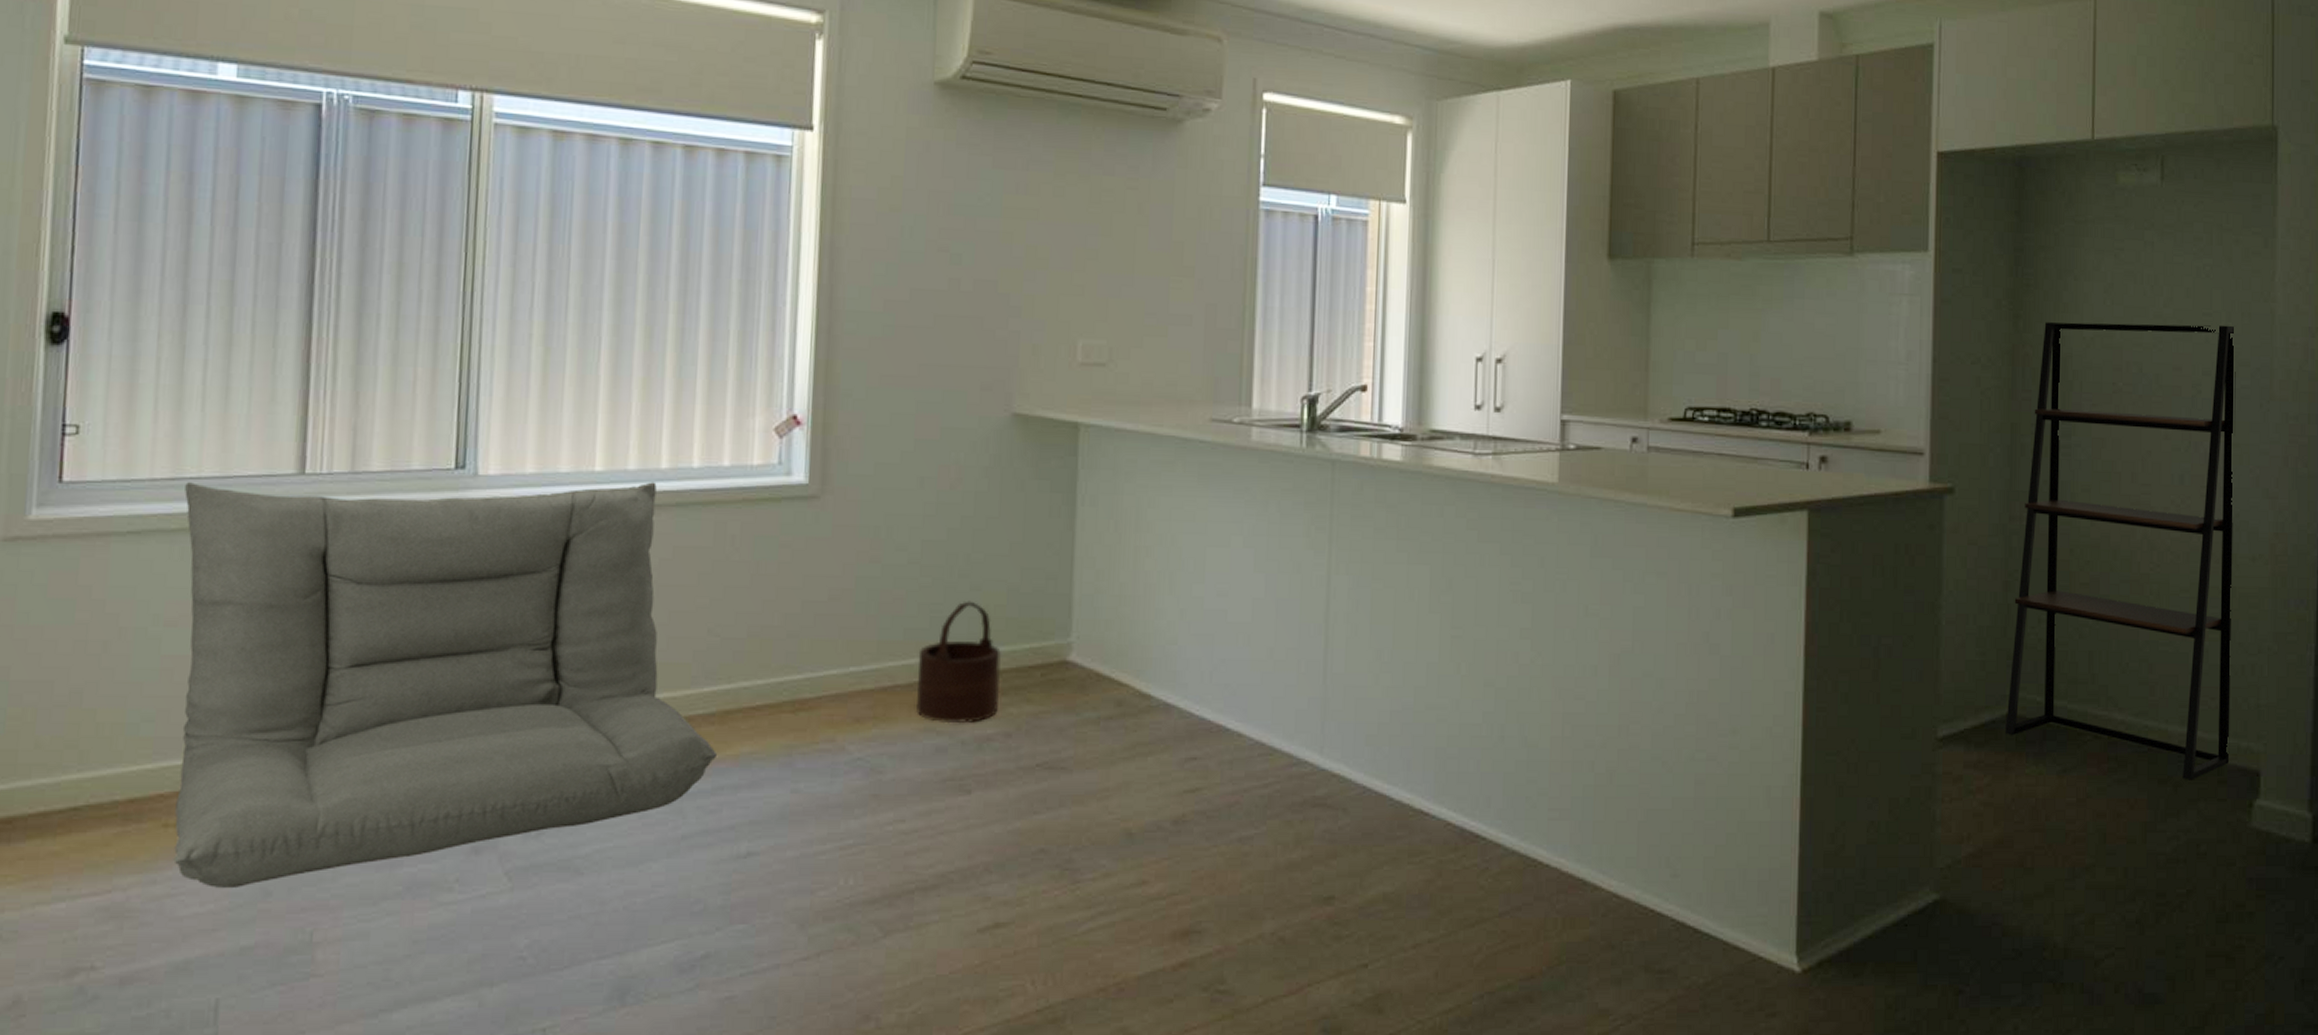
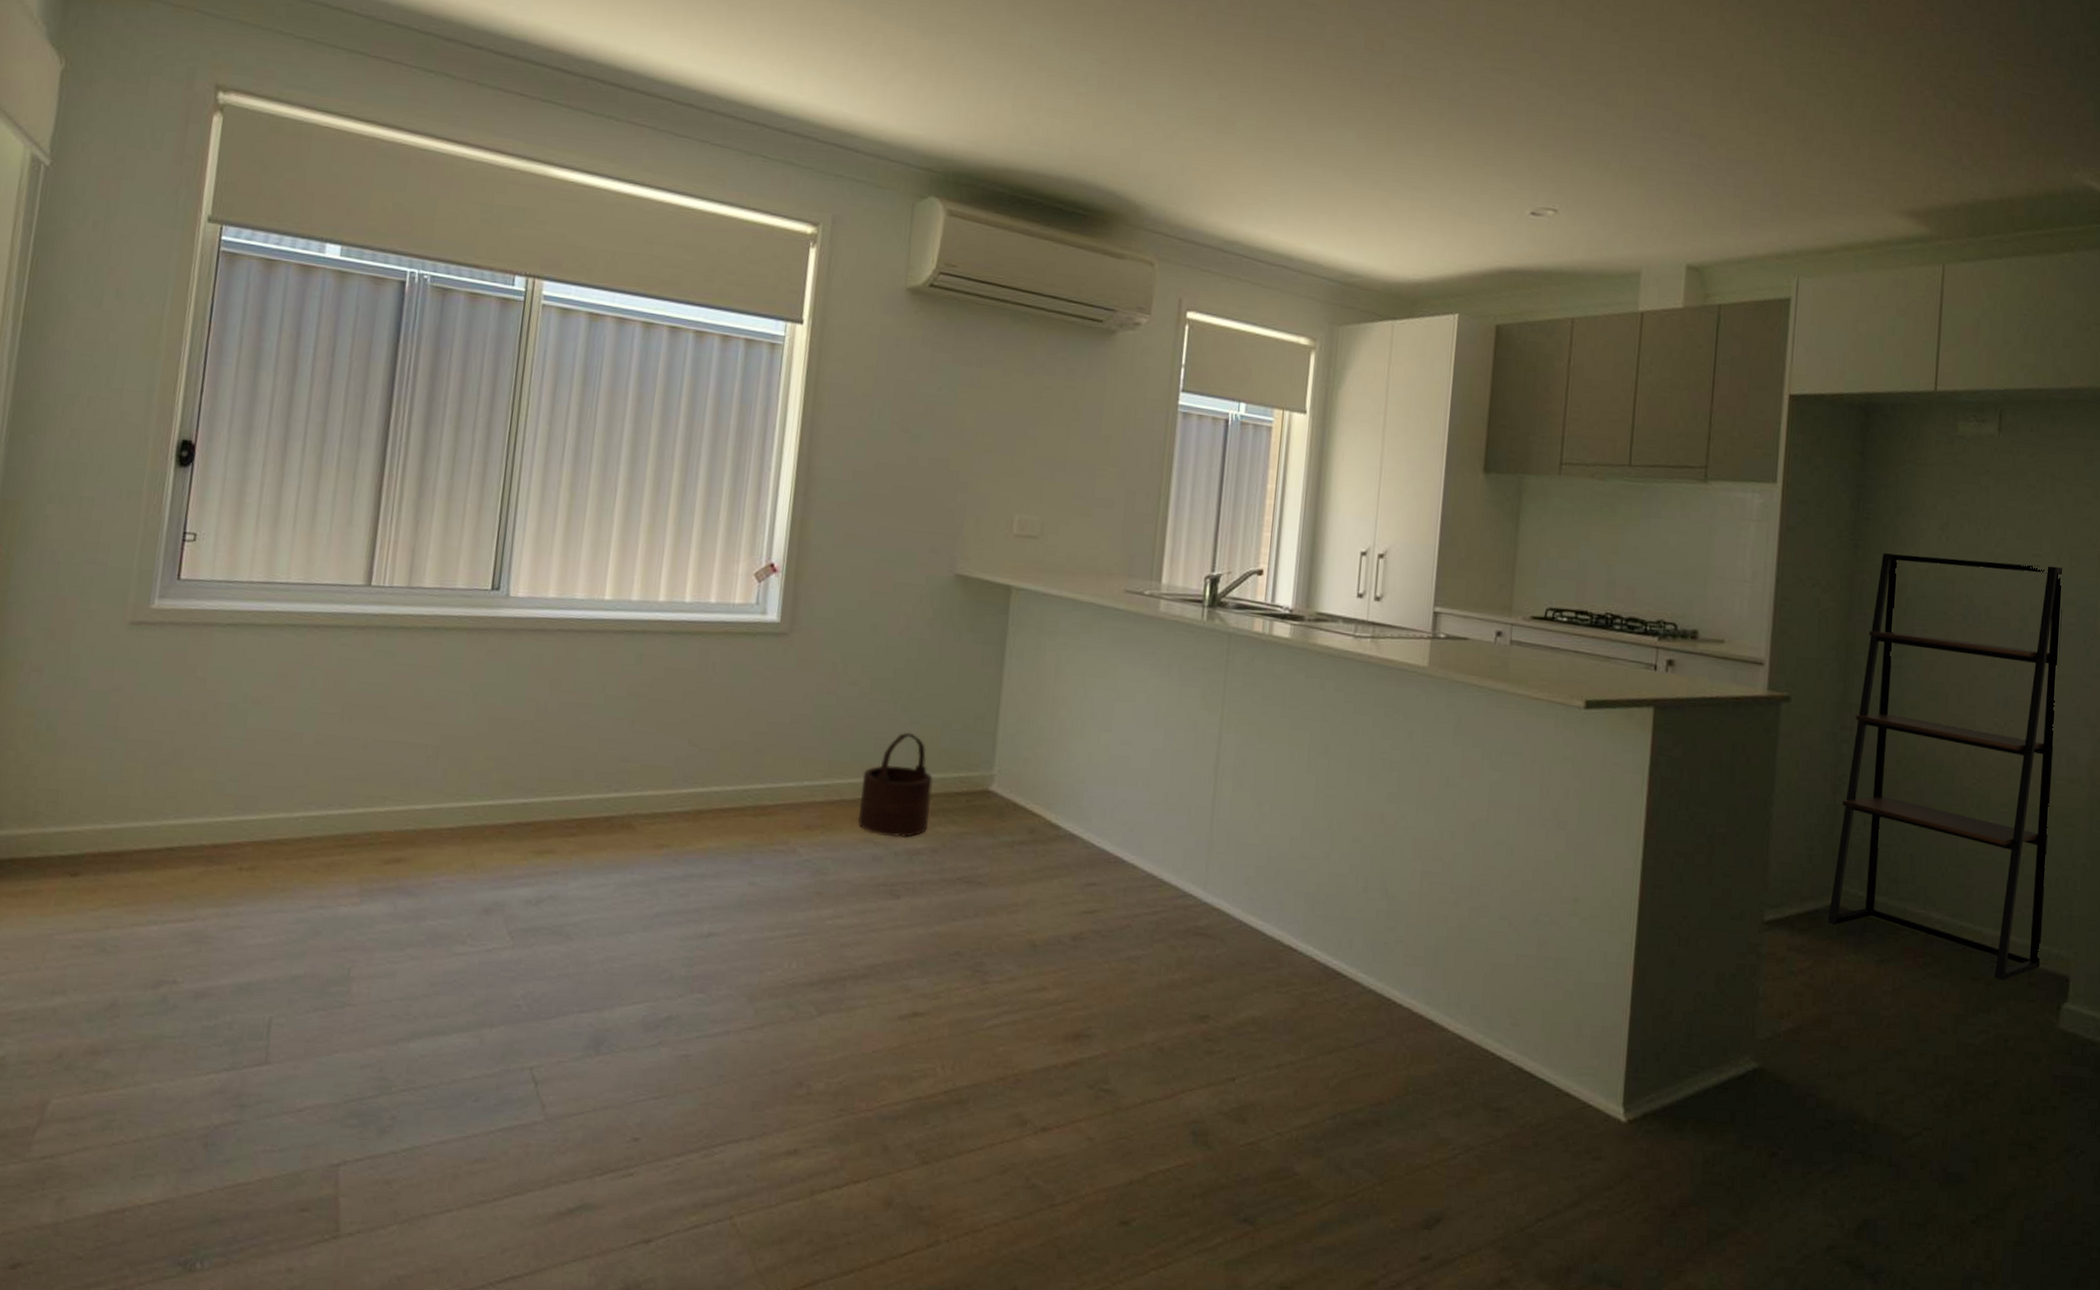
sofa: present [173,482,717,888] -> none [244,586,689,926]

